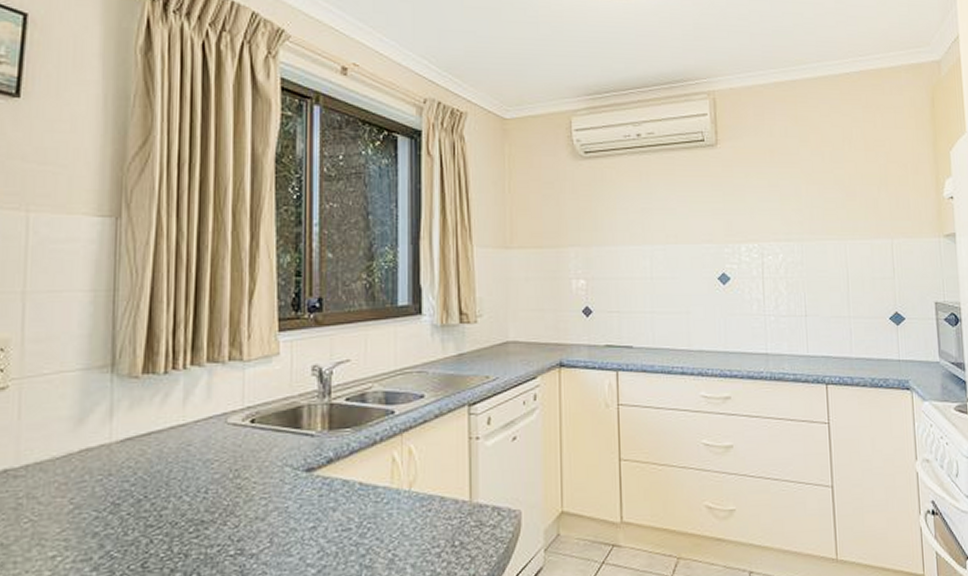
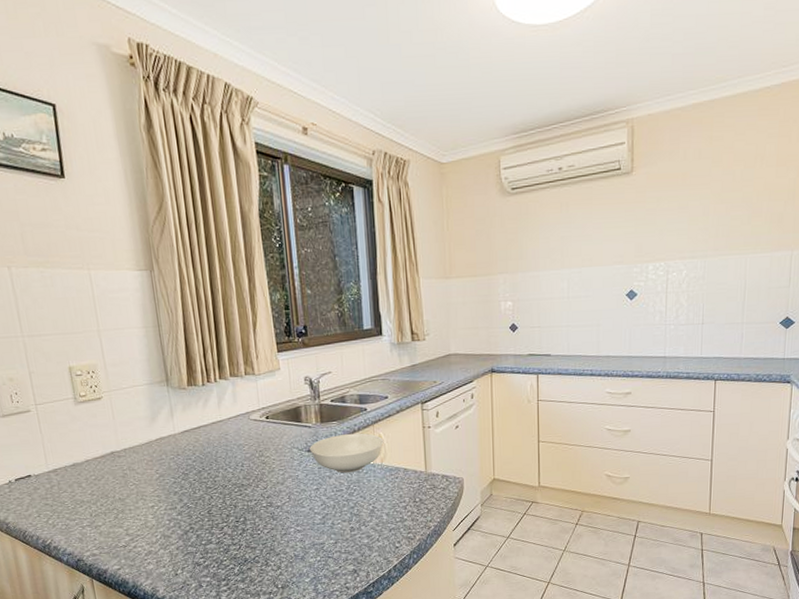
bowl: none [309,445,415,504] -> present [309,433,384,473]

